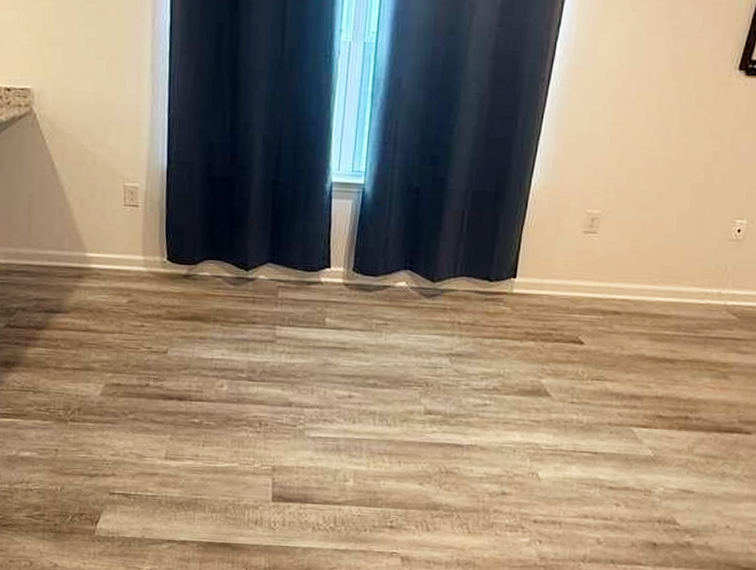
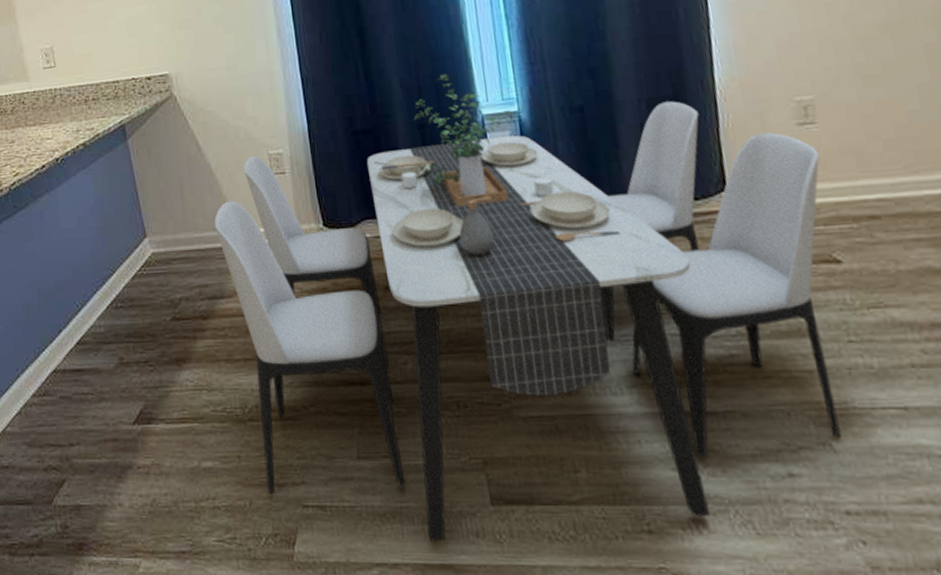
dining table: none [60,138,593,526] -> present [214,73,841,541]

